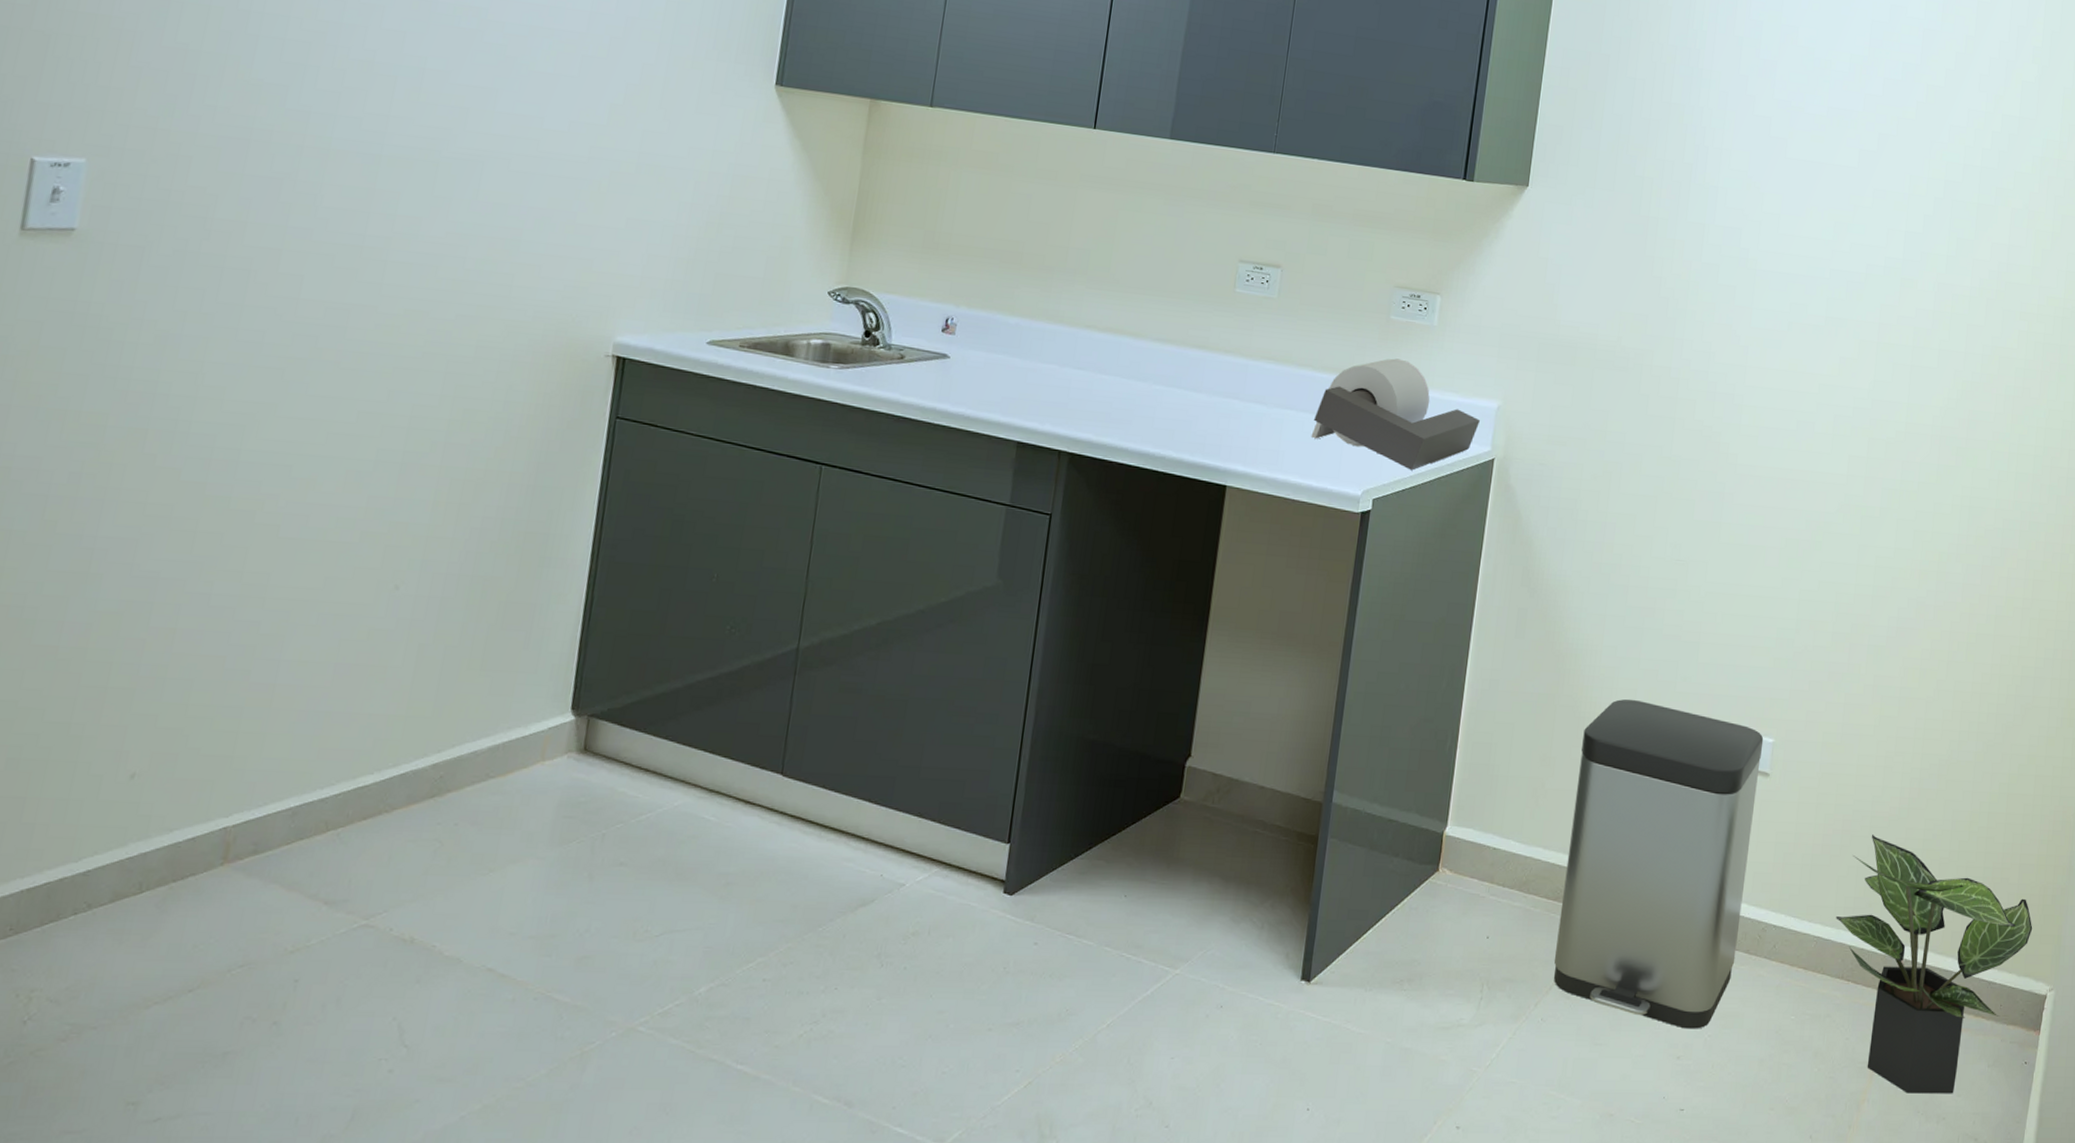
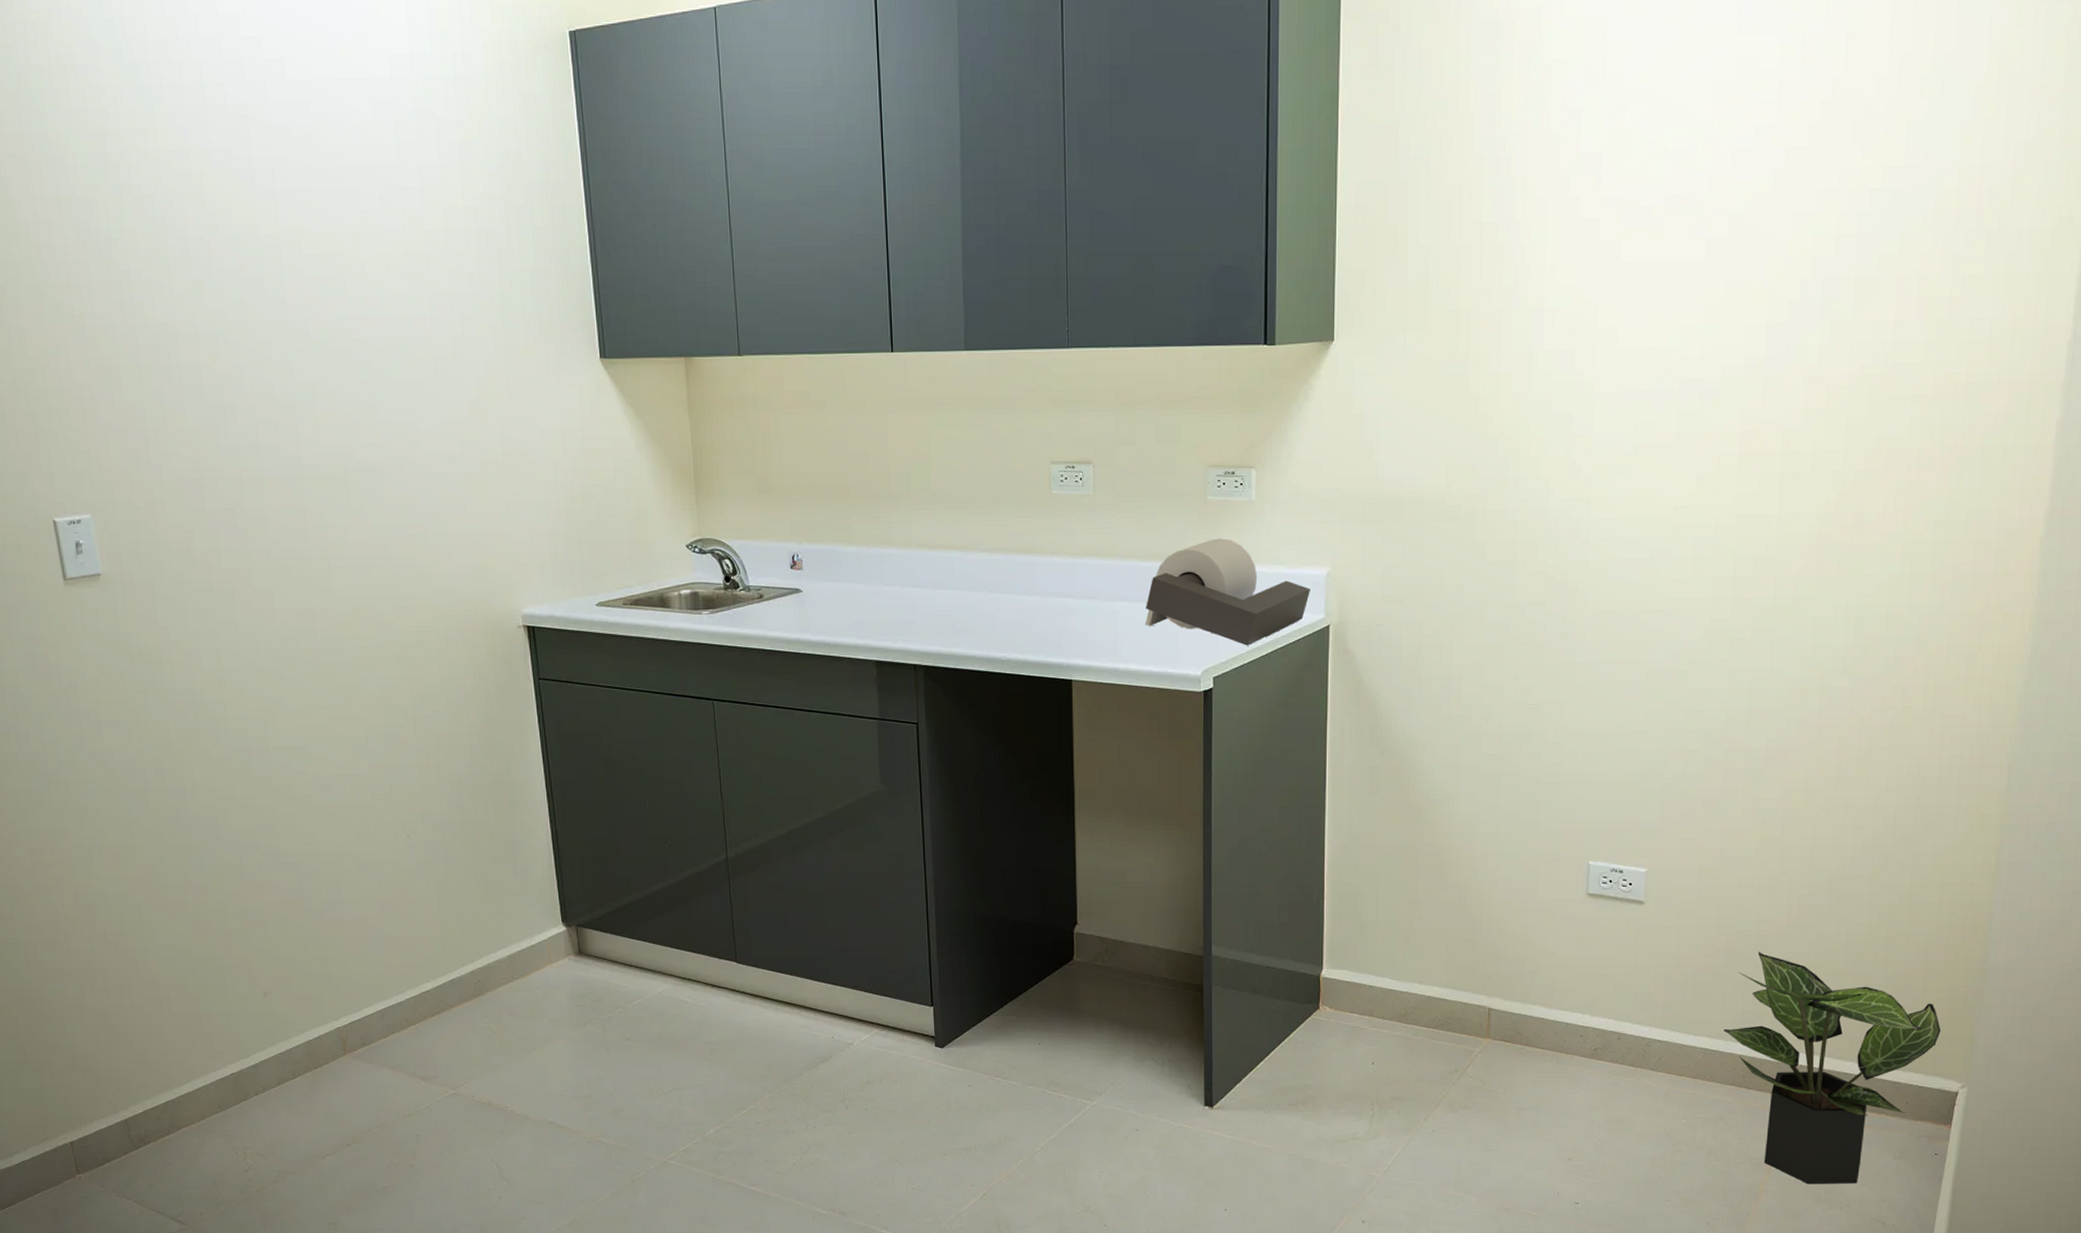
pedal bin: present [1554,699,1764,1029] -> none [1440,842,1636,1134]

